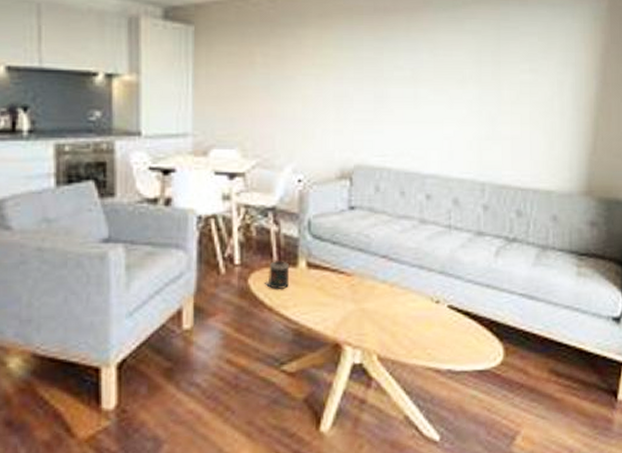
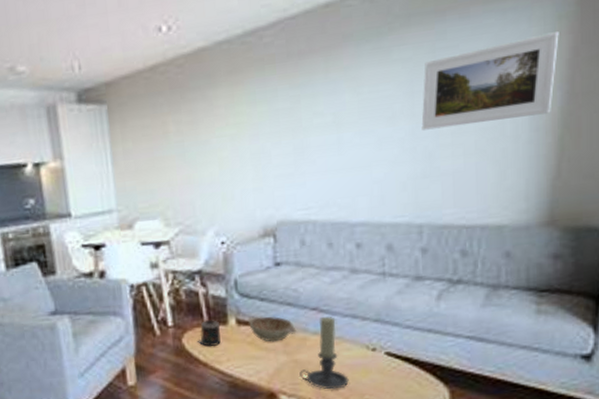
decorative bowl: none [318,261,366,289] -> present [247,316,297,342]
candle holder: none [366,265,413,342] -> present [299,316,349,390]
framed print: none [487,30,595,97] -> present [421,31,559,131]

